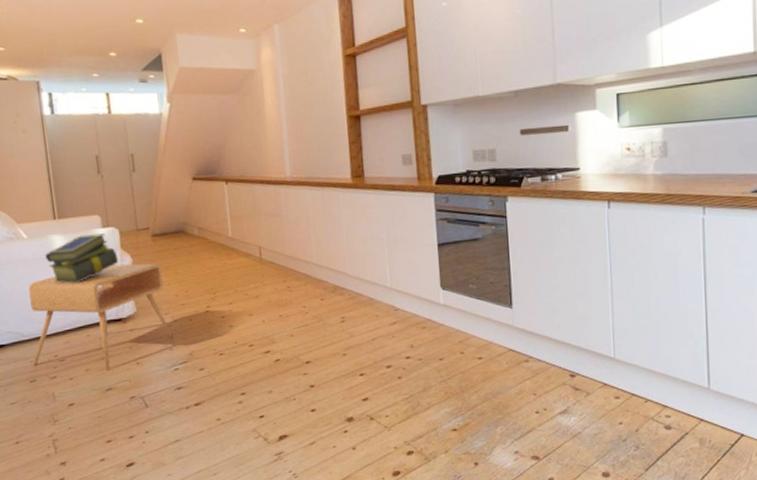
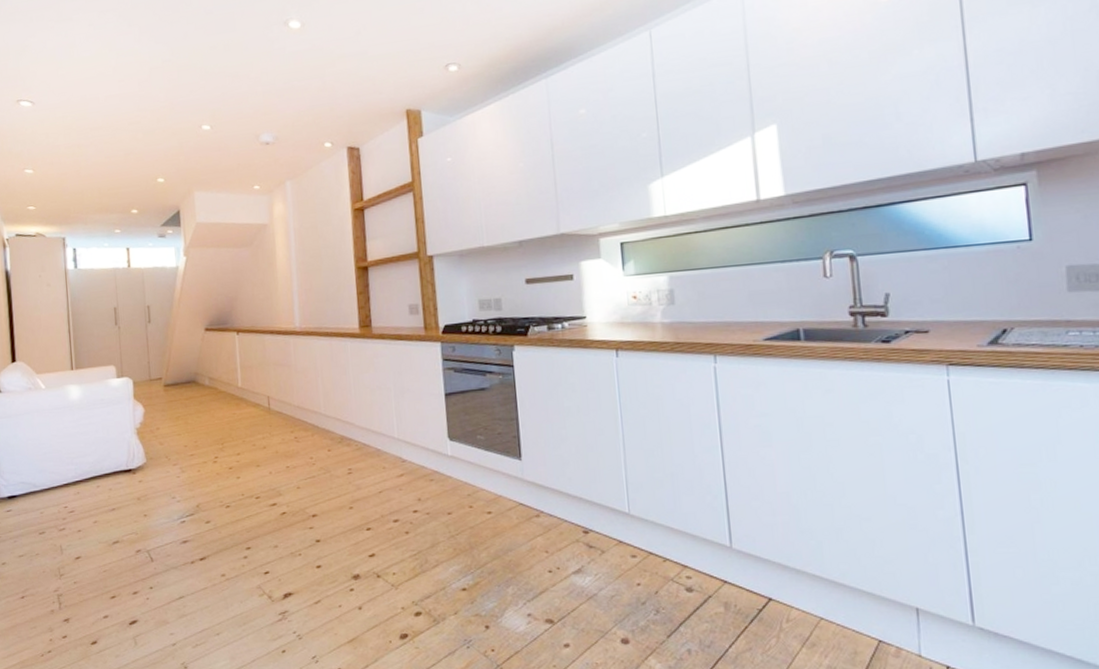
side table: present [28,263,174,370] -> none [43,413,182,522]
stack of books: present [45,233,119,284] -> none [61,383,131,434]

